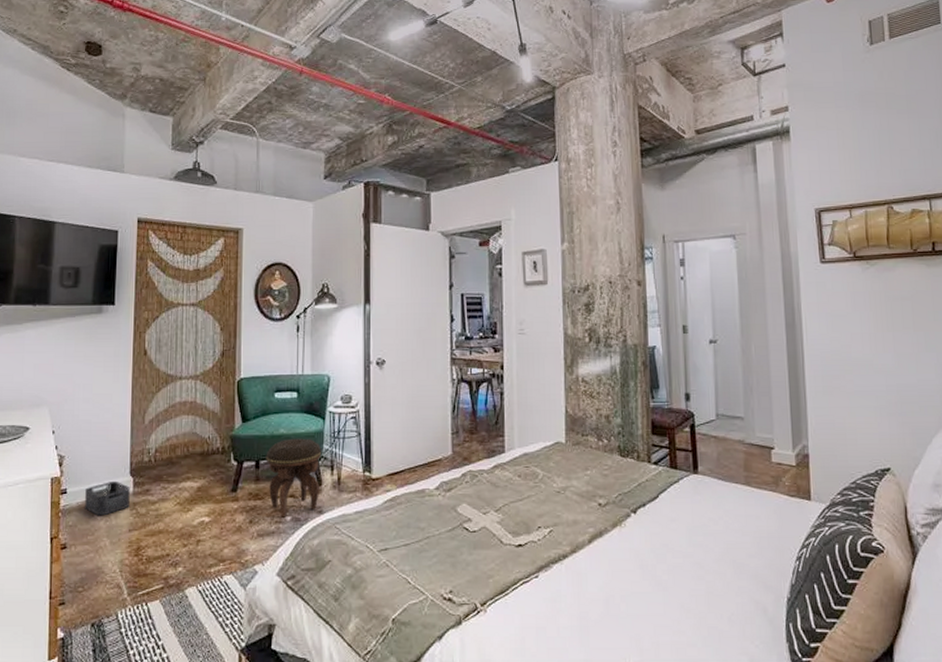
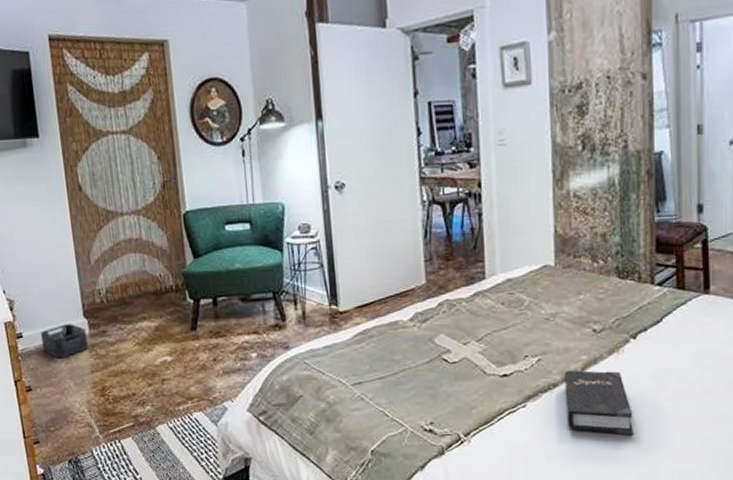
footstool: present [266,438,322,518] -> none [223,272,284,355]
hardback book: none [573,543,635,608] -> present [564,370,633,436]

